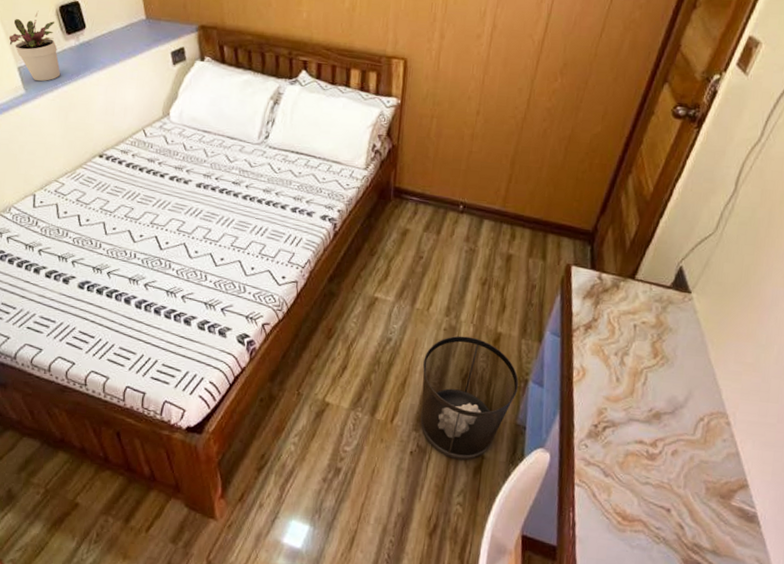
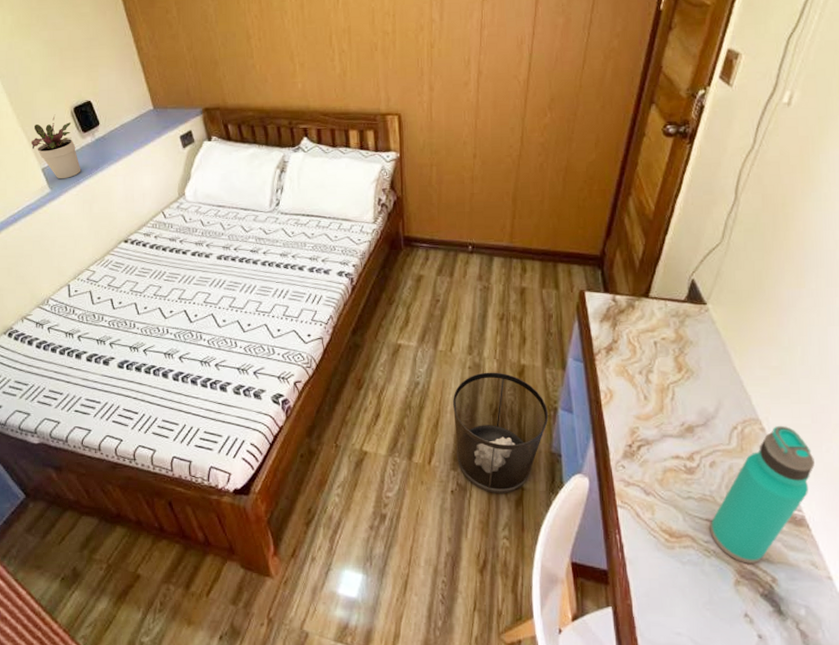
water bottle: none [662,421,774,554] -> present [709,425,815,564]

